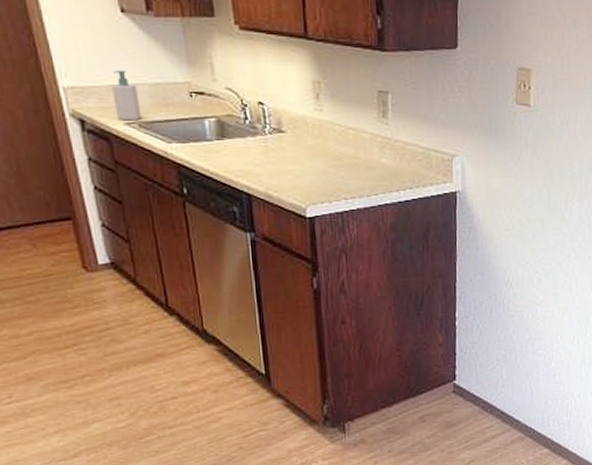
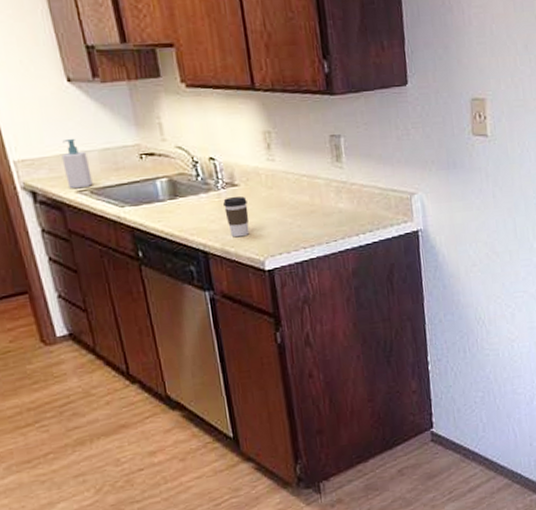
coffee cup: none [269,143,294,183] -> present [223,196,250,238]

